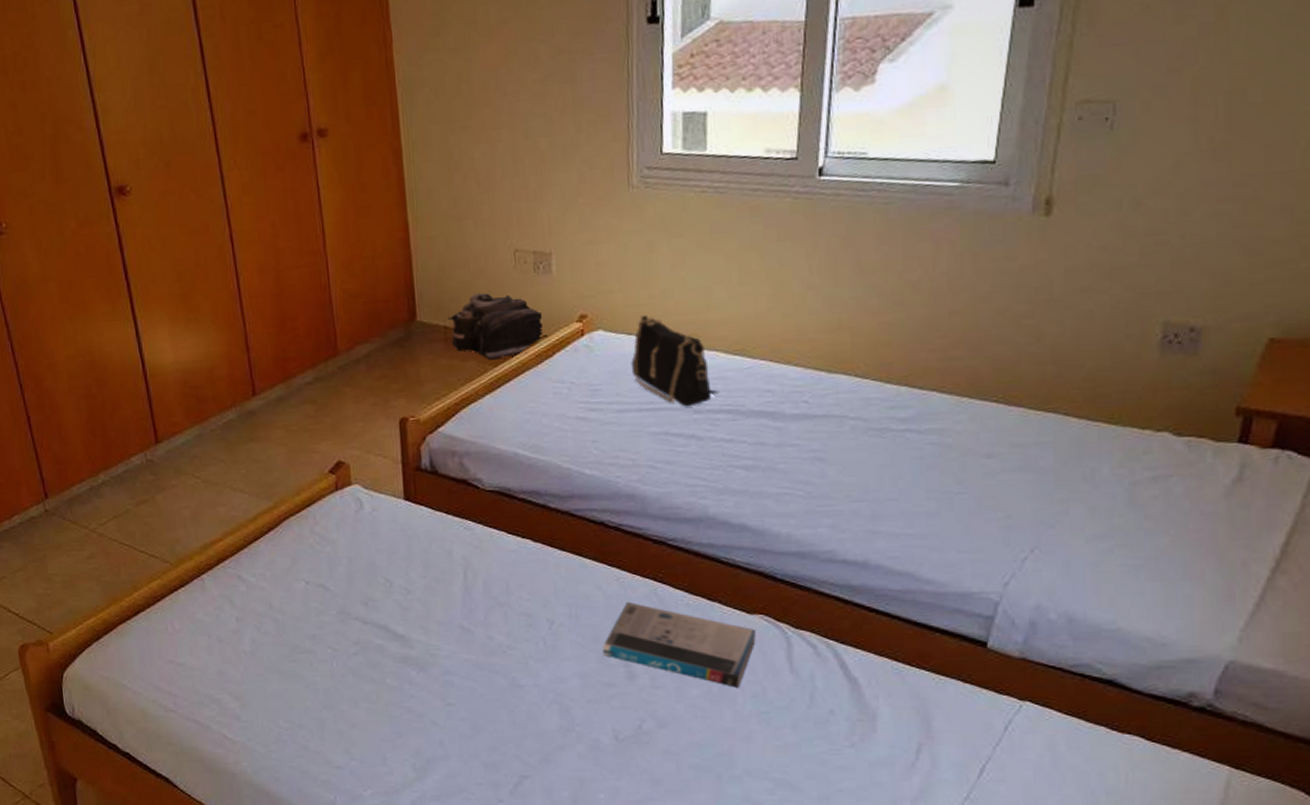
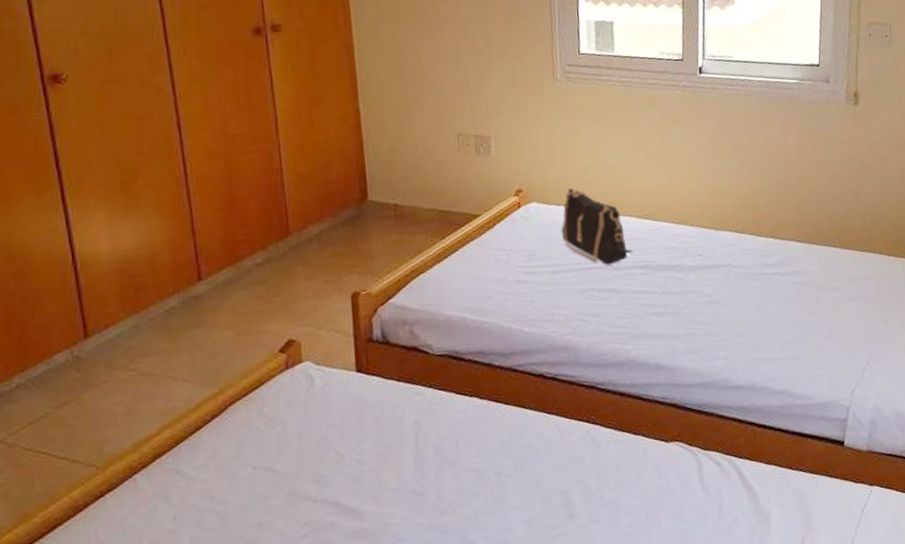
duffel bag: present [447,291,547,360] -> none [397,171,489,233]
book: present [602,602,756,688] -> none [545,445,674,512]

